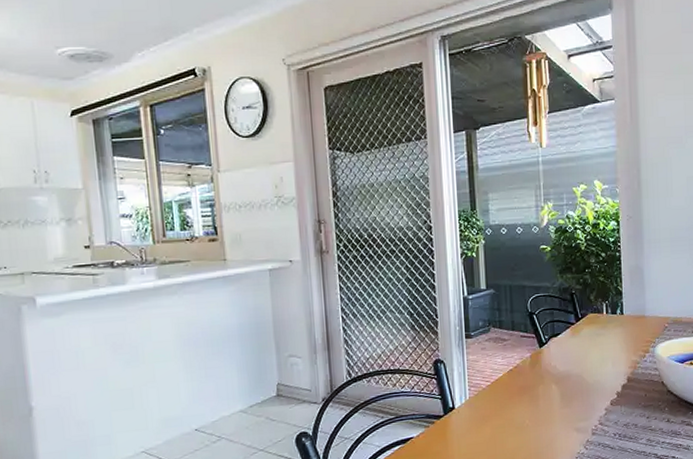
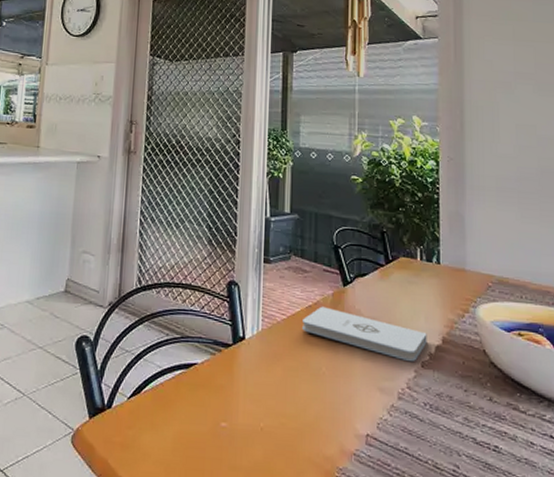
notepad: none [505,368,615,403] -> present [303,306,427,362]

